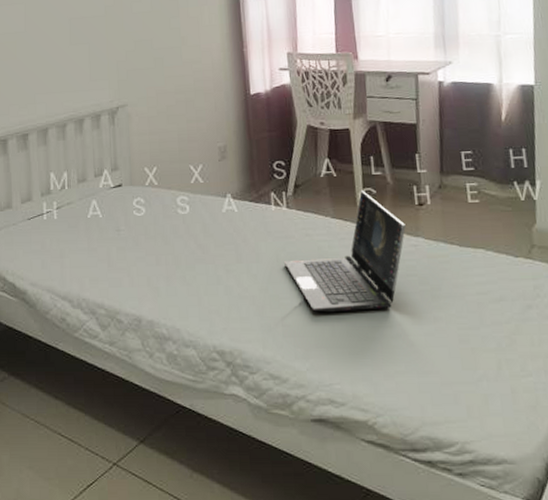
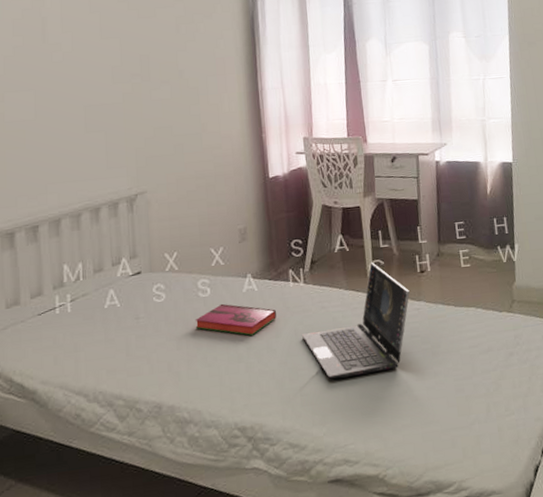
hardback book: none [174,222,257,258] -> present [195,303,276,336]

